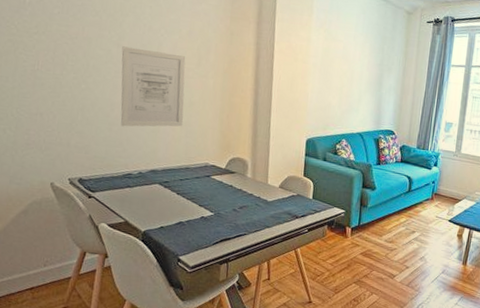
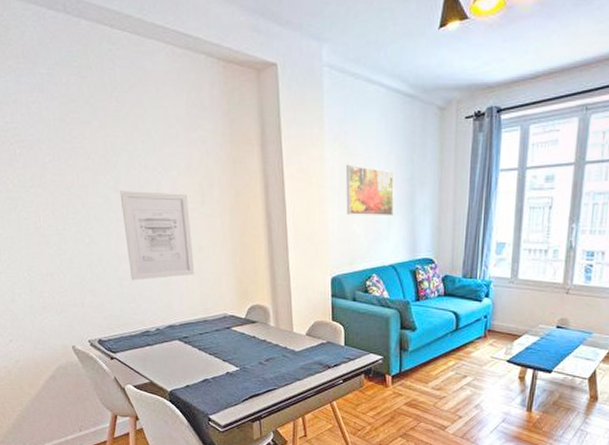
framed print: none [325,47,368,93] -> present [346,164,395,217]

